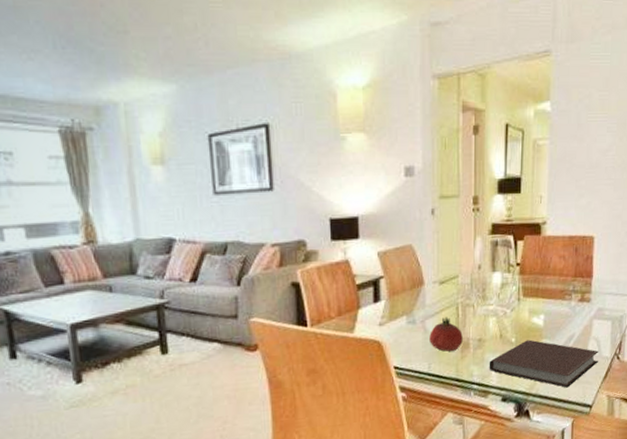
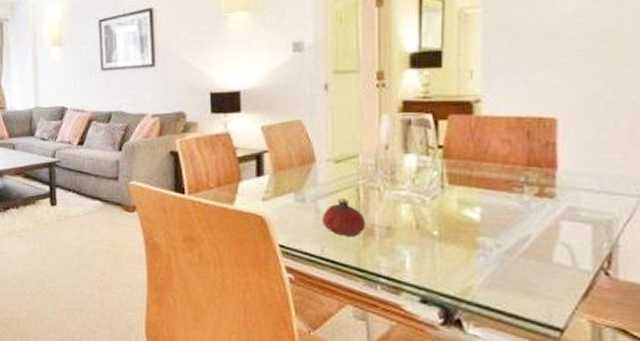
notebook: present [489,339,599,388] -> none [401,235,572,301]

